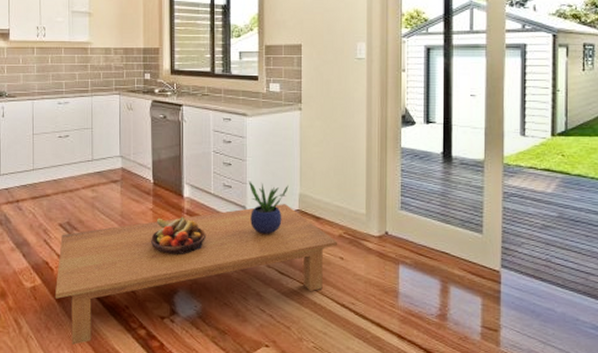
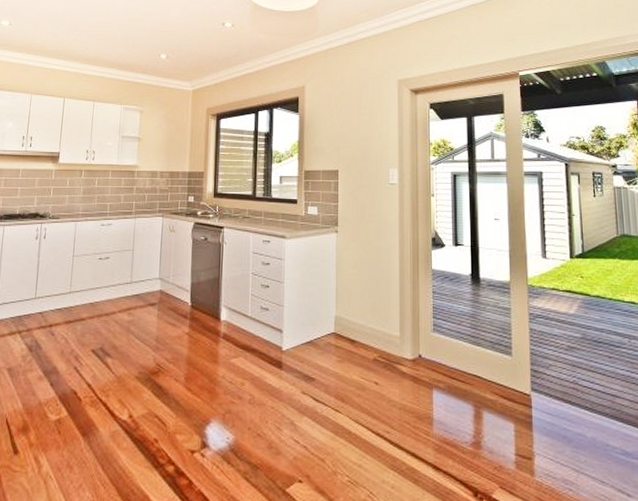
coffee table: present [56,204,338,345] -> none [81,327,373,485]
fruit bowl: present [150,217,207,256] -> none [184,341,242,383]
potted plant: present [248,181,289,234] -> none [285,303,325,358]

